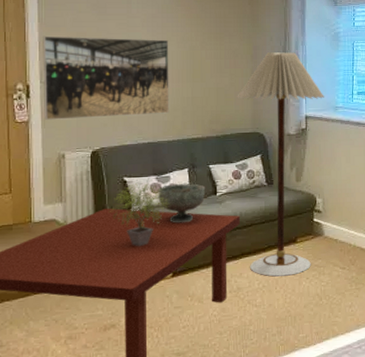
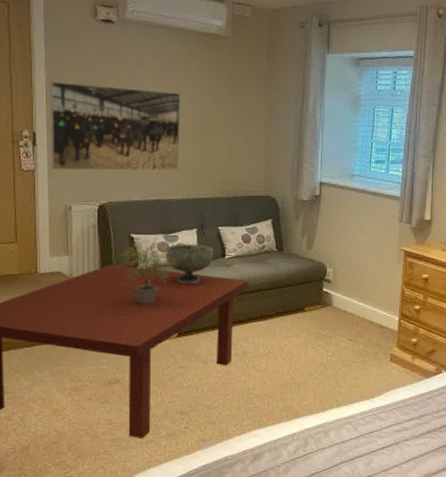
floor lamp: present [237,52,324,277] -> none [249,113,341,344]

